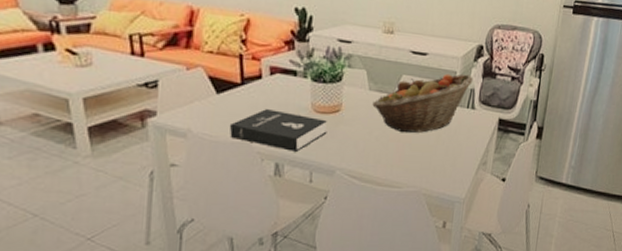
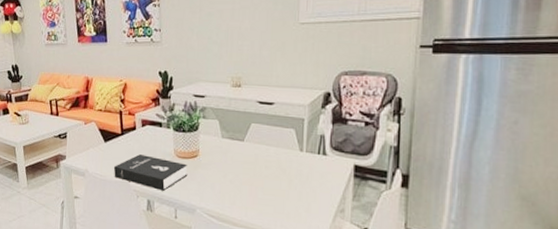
fruit basket: present [372,73,473,133] -> none [225,120,322,178]

